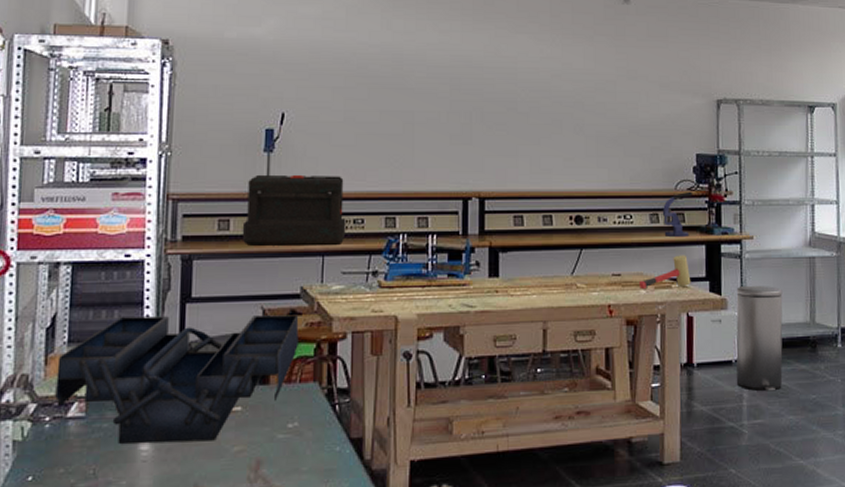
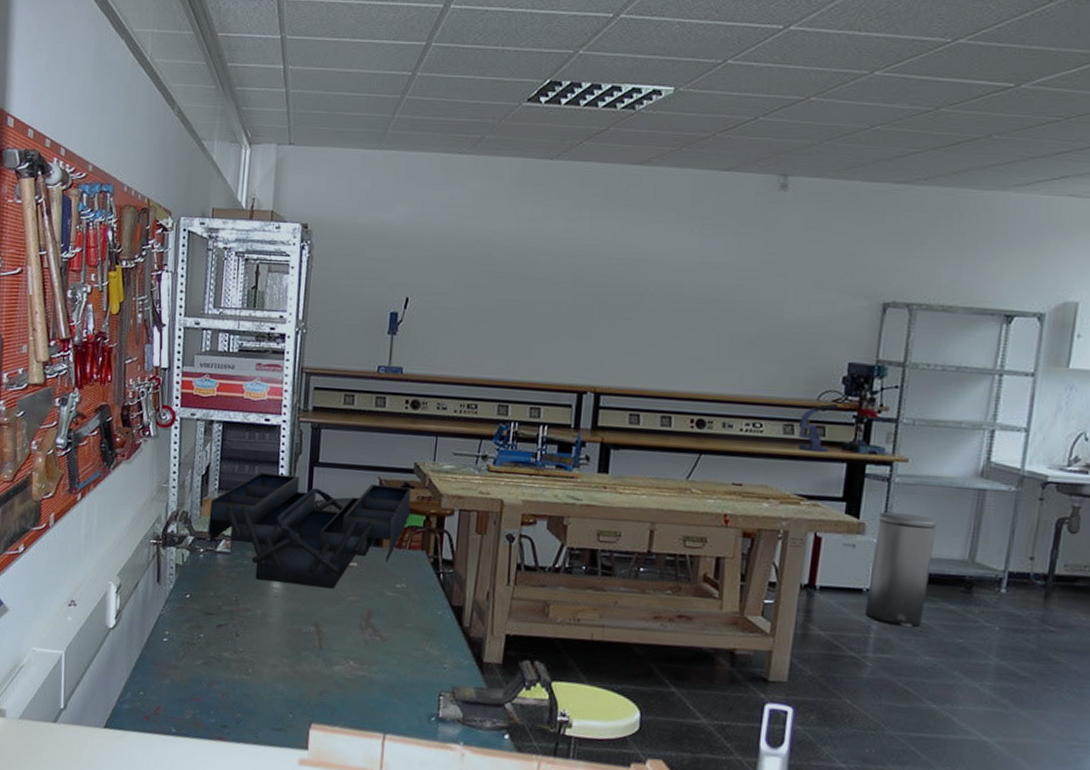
toolbox: present [243,174,346,246] -> none [365,355,461,428]
mallet: present [639,255,691,290] -> none [762,470,825,505]

